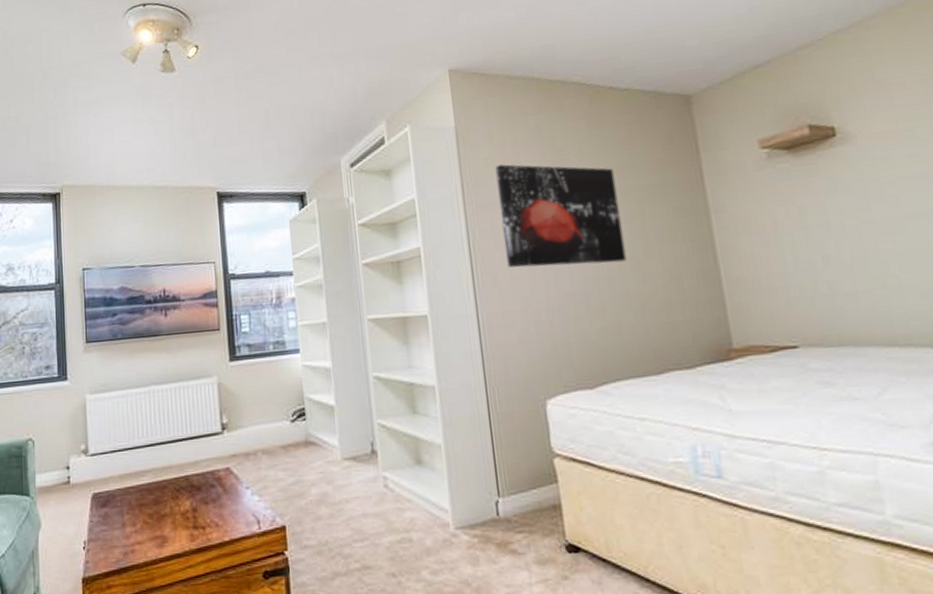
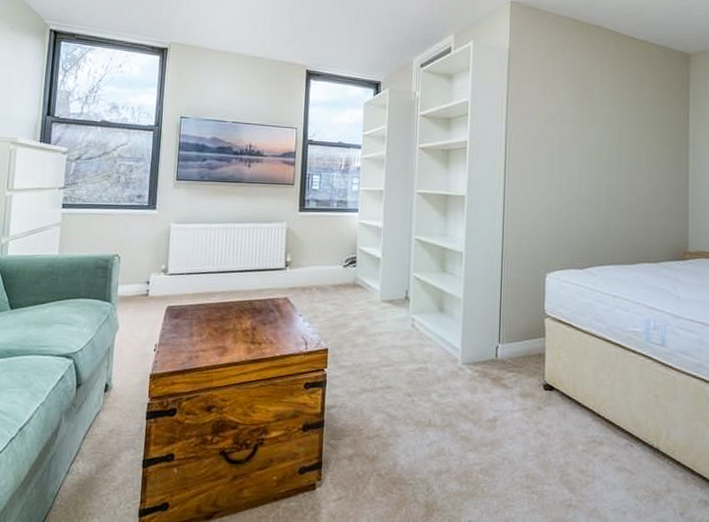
wall art: present [495,164,627,268] -> none [533,85,625,175]

